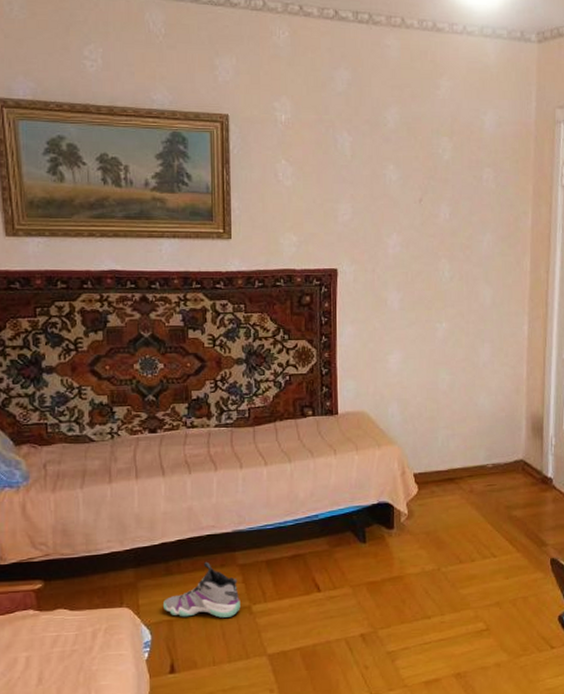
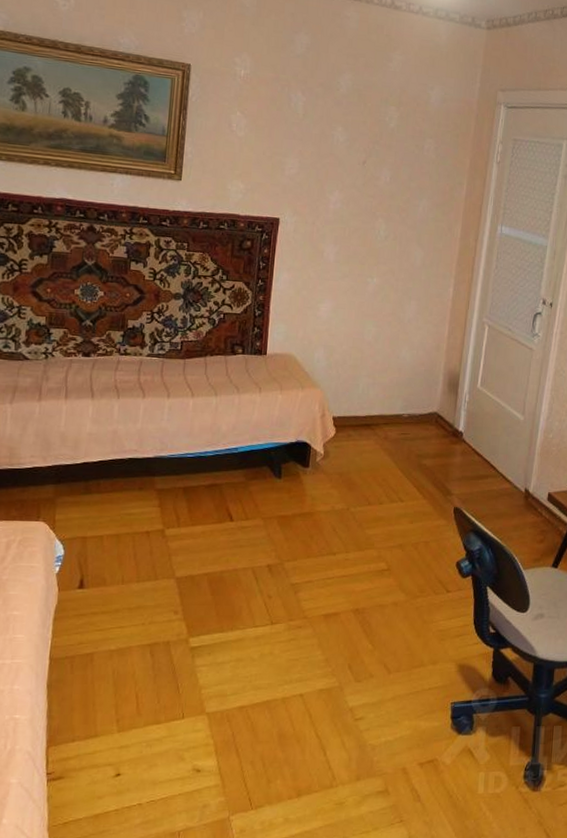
sneaker: present [163,561,241,618] -> none [79,483,155,539]

